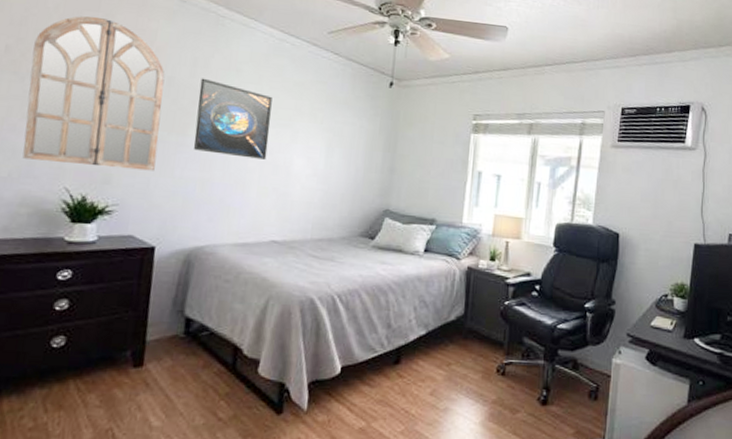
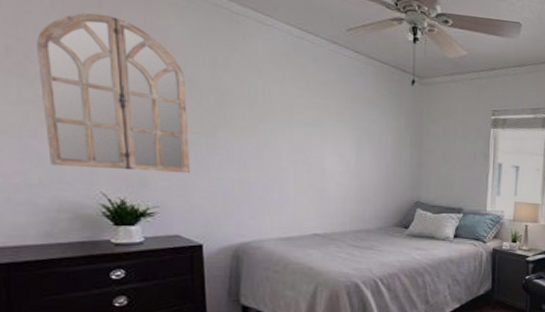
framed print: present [193,78,272,160] -> none [223,78,299,159]

